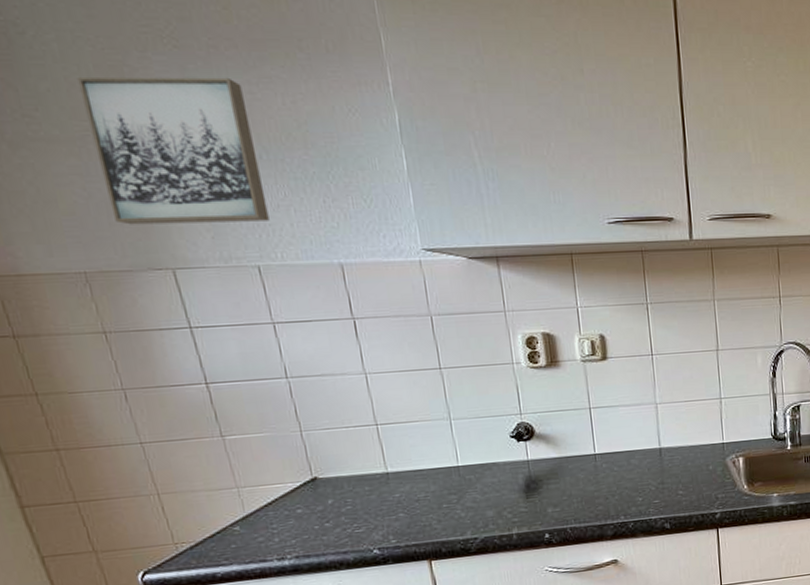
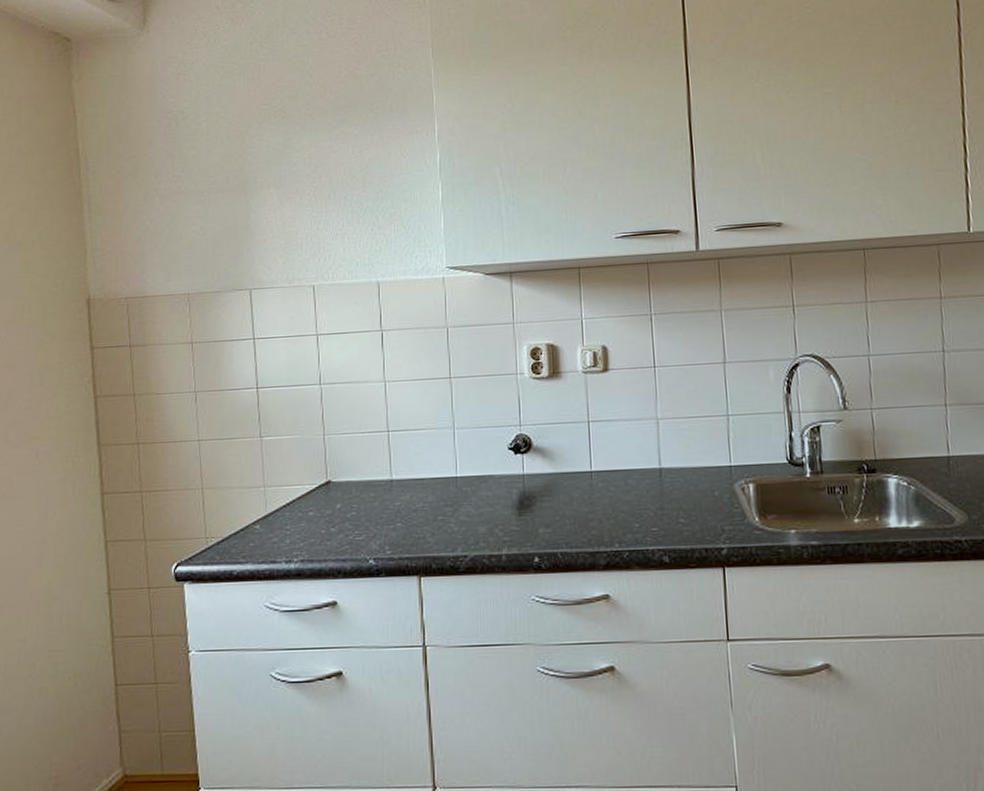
wall art: present [77,76,270,225] -> none [214,136,328,255]

